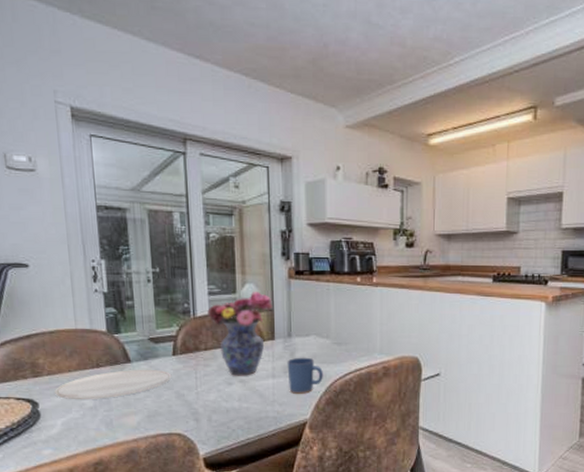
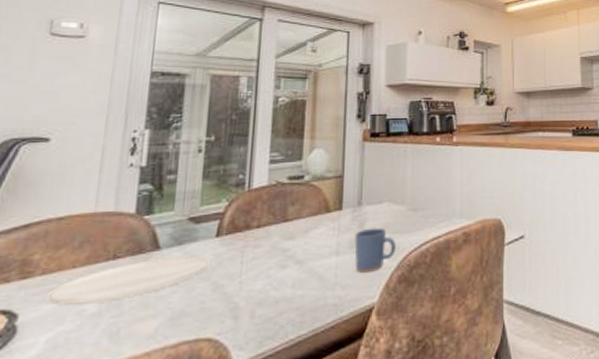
flower arrangement: present [207,292,273,376] -> none [266,157,343,257]

